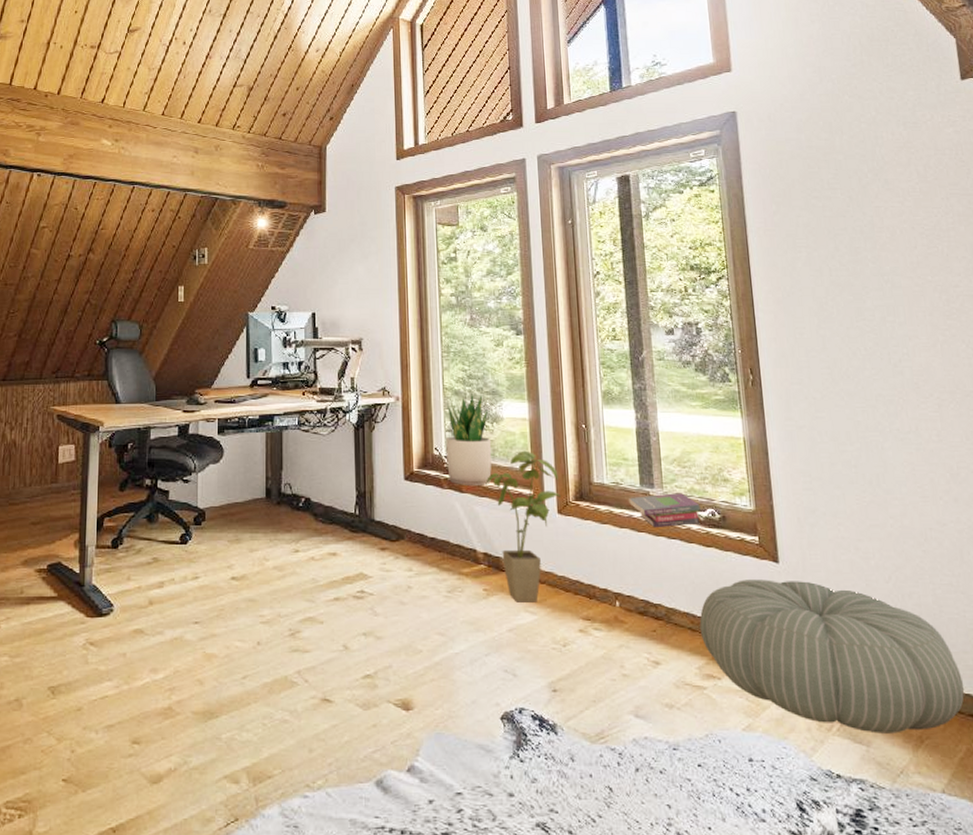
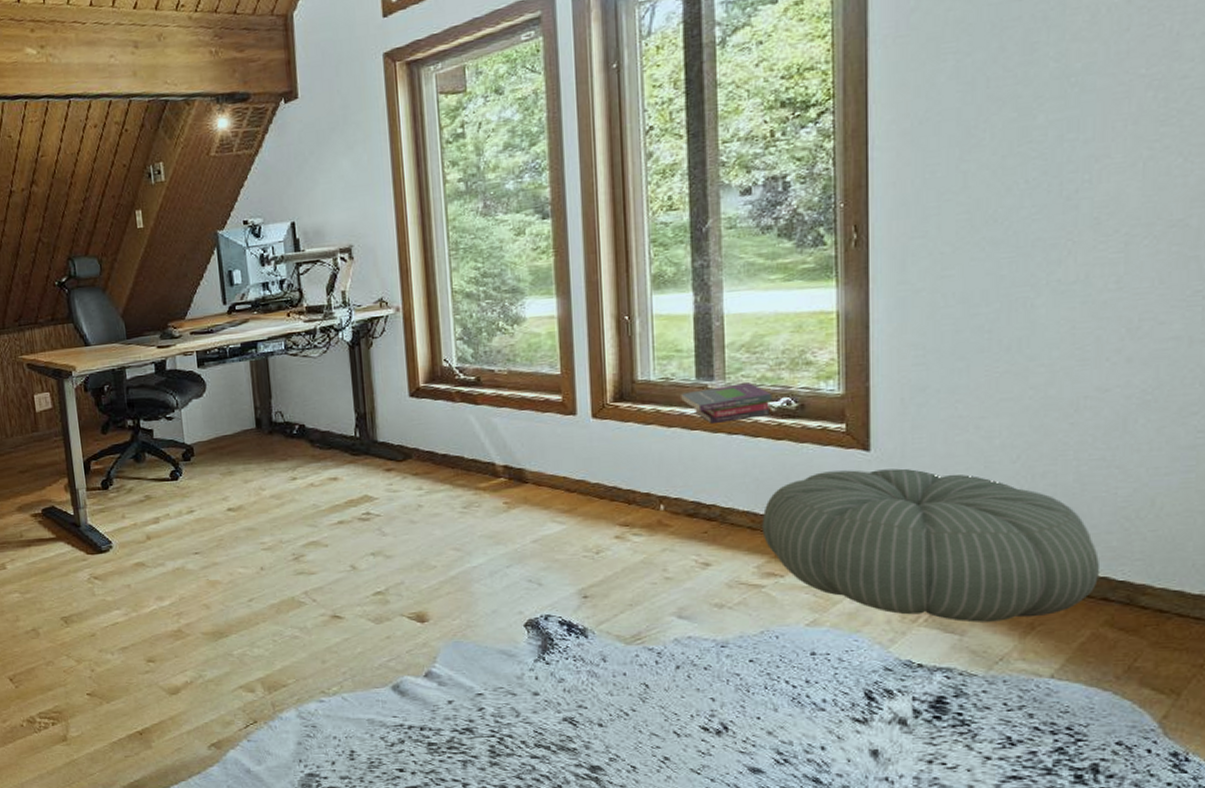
planter: present [446,394,492,485] -> none [457,294,512,397]
house plant: present [486,450,562,603] -> none [505,352,598,513]

